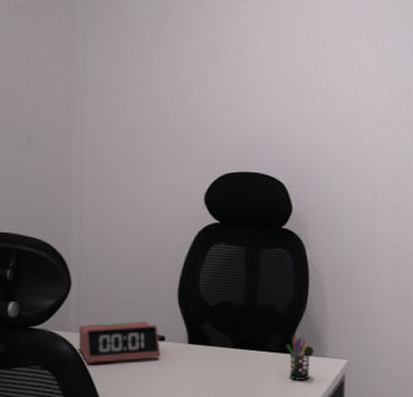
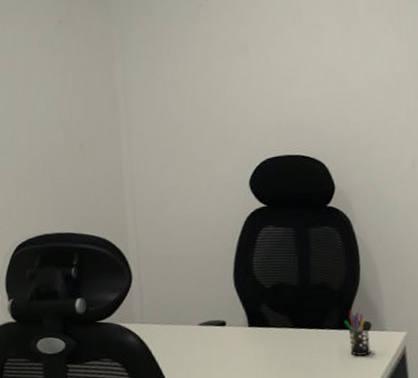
alarm clock: present [78,321,161,363] -> none [143,308,223,353]

